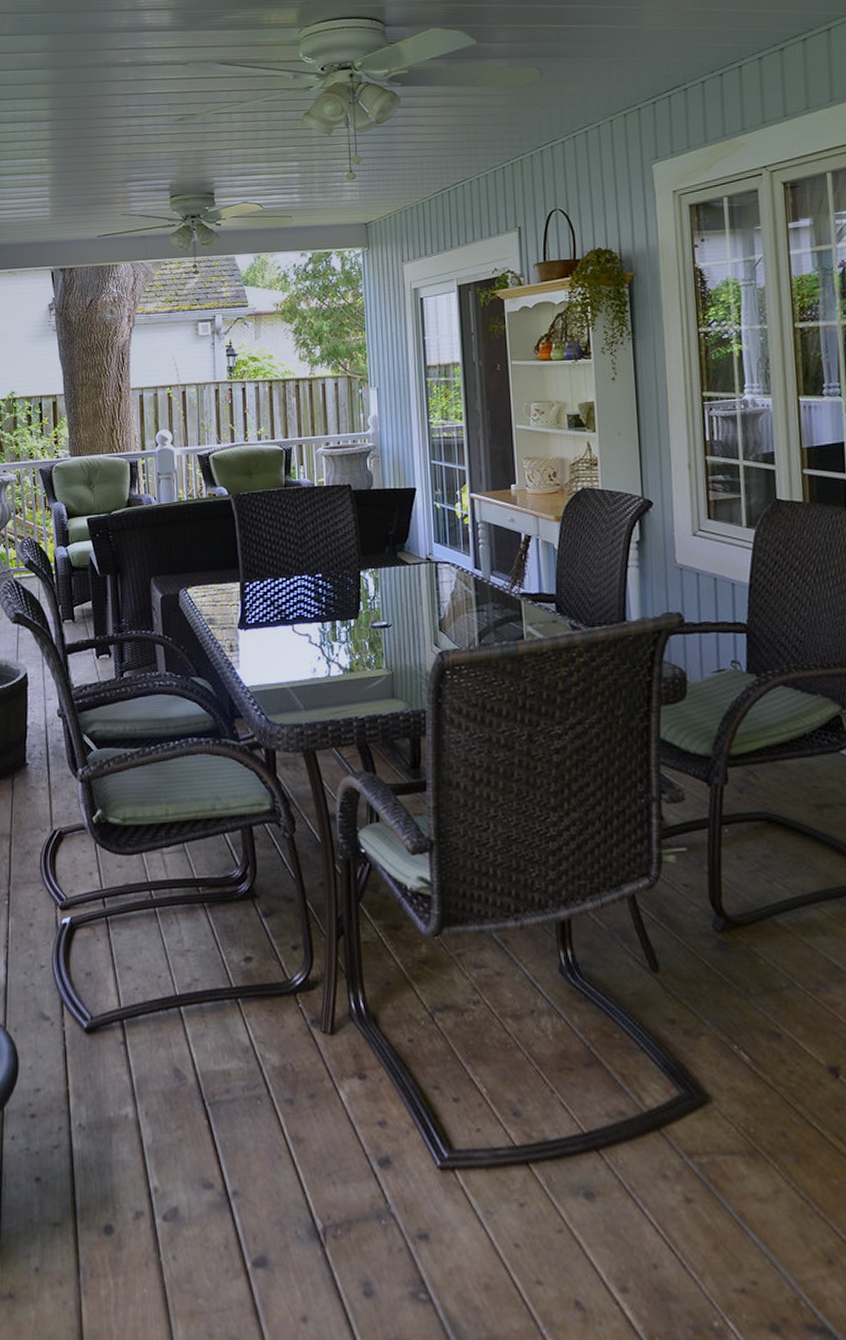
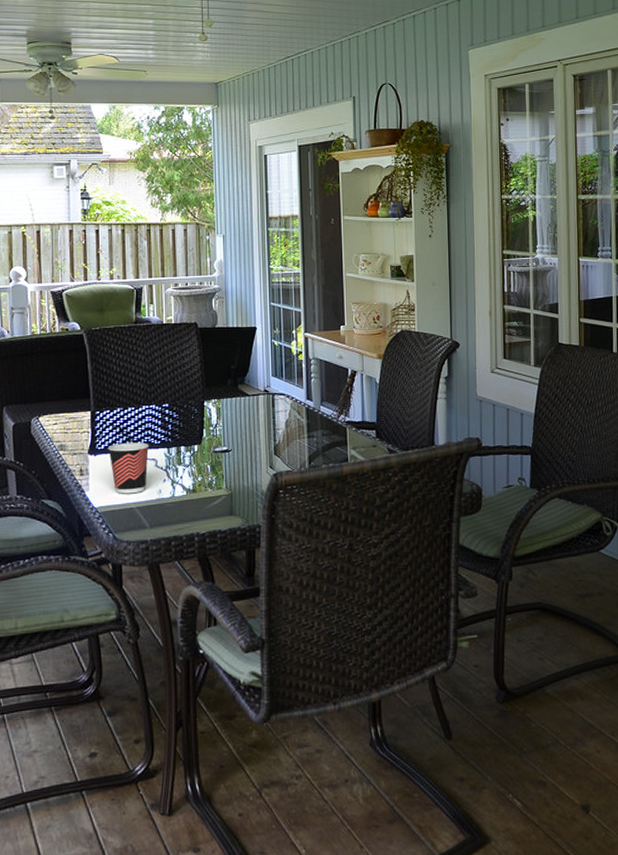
cup: none [258,616,303,673] -> present [107,443,150,494]

